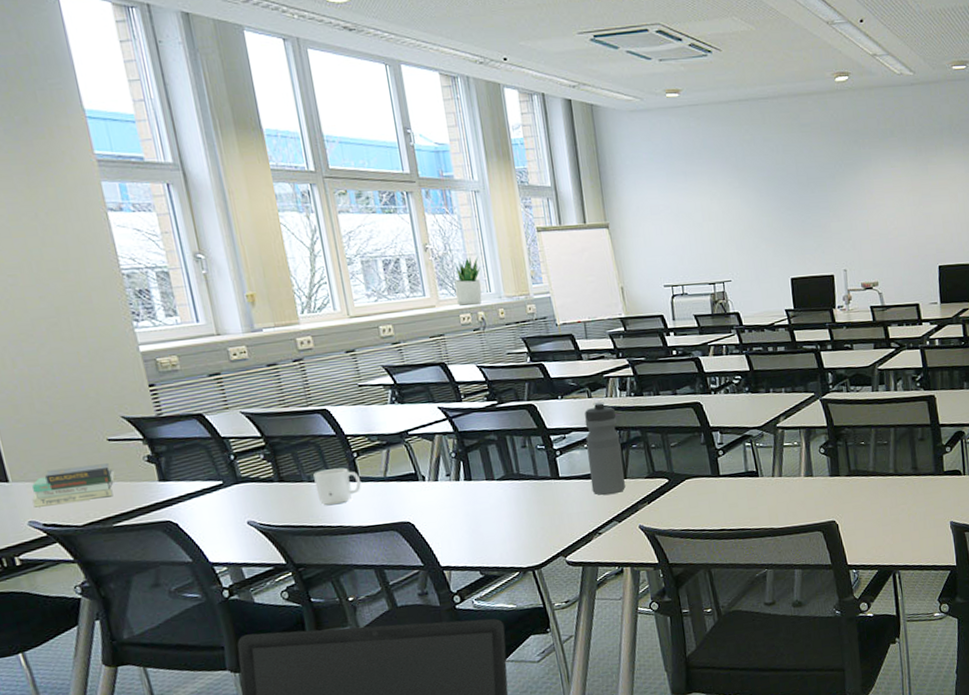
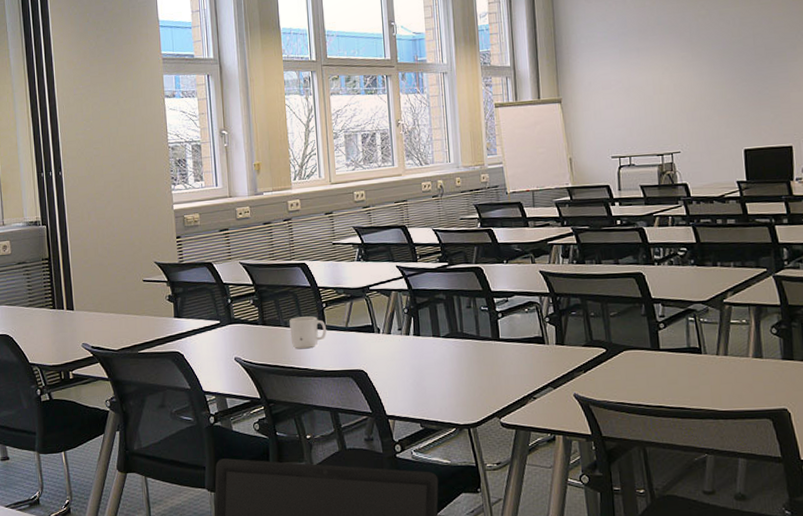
books: present [32,463,116,508] -> none [87,300,145,332]
planter: present [454,256,482,306] -> none [419,130,443,175]
water bottle: present [585,401,626,495] -> none [527,267,563,360]

